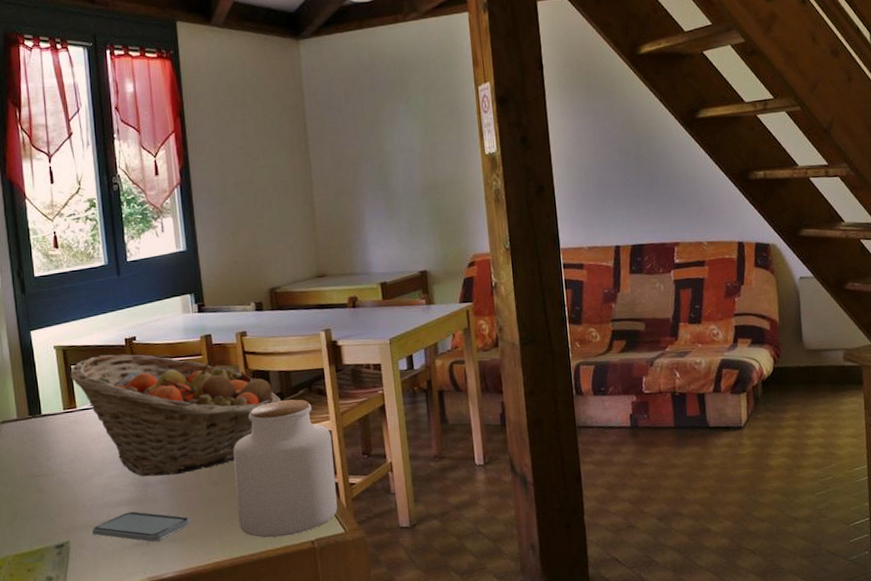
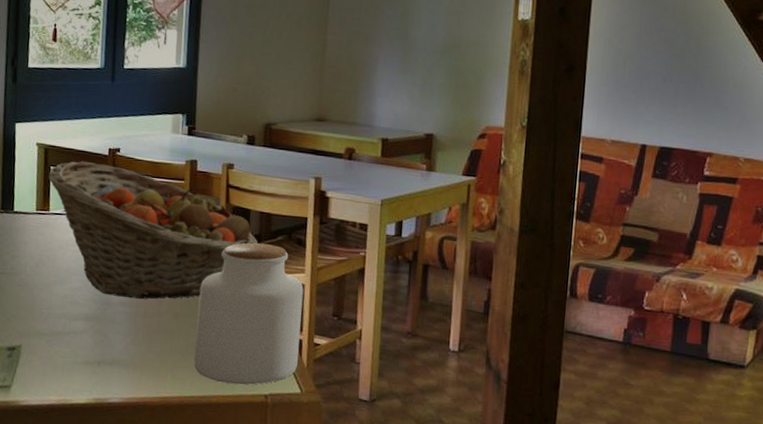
smartphone: present [92,511,190,542] -> none [46,327,145,364]

